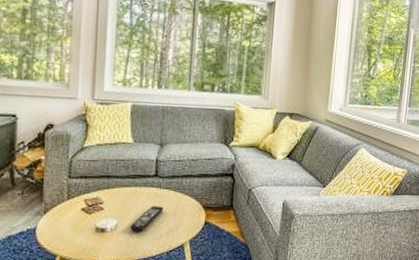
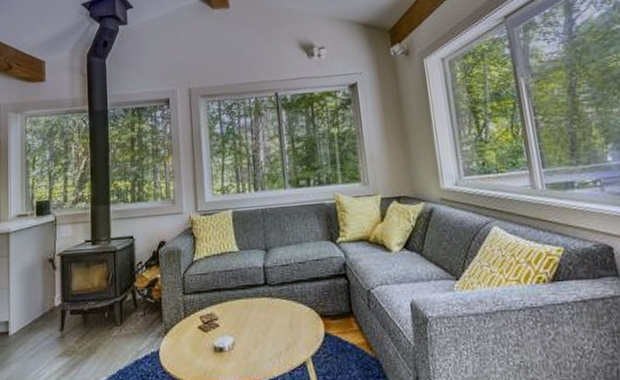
remote control: present [130,206,164,231] -> none [247,318,279,349]

